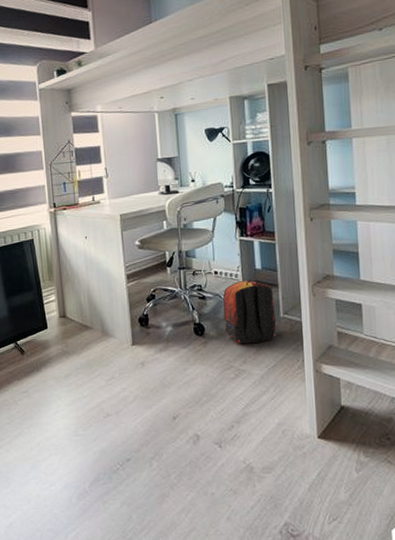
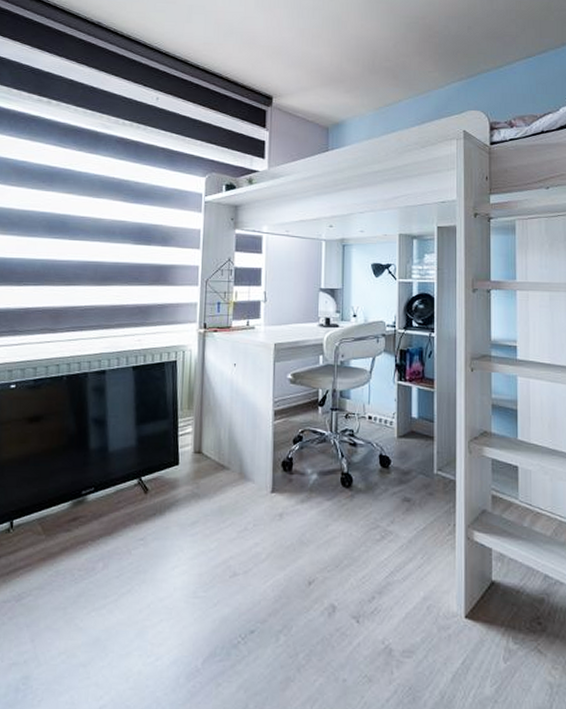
backpack: present [223,279,277,344] -> none [374,428,430,501]

